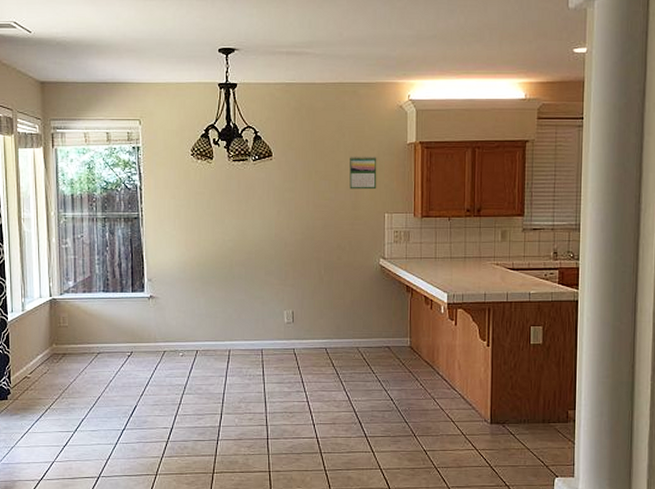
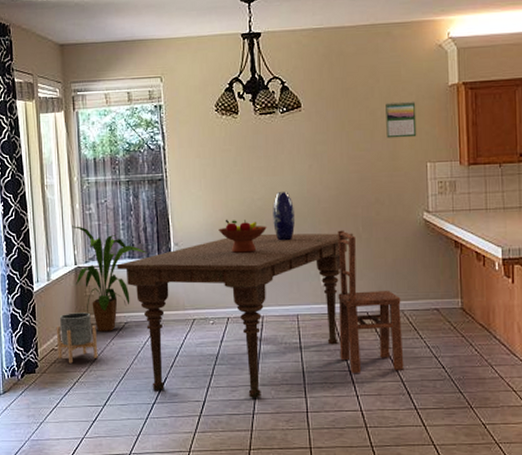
planter: none [29,342,71,391] -> present [56,312,98,363]
house plant: none [48,259,122,361] -> present [72,226,148,331]
dining table: none [91,273,316,426] -> present [117,233,354,398]
fruit bowl: none [190,258,236,291] -> present [218,219,267,254]
vase: none [242,235,263,281] -> present [273,192,296,241]
chair: none [299,272,357,404] -> present [337,230,404,373]

